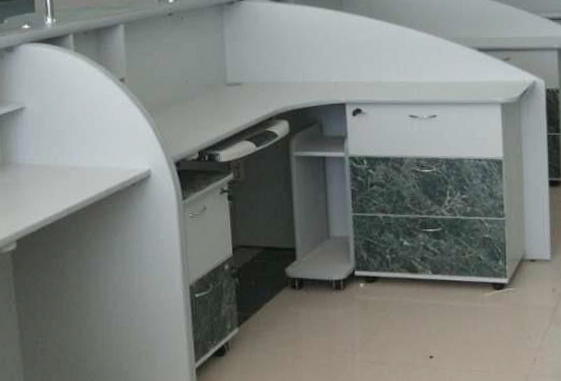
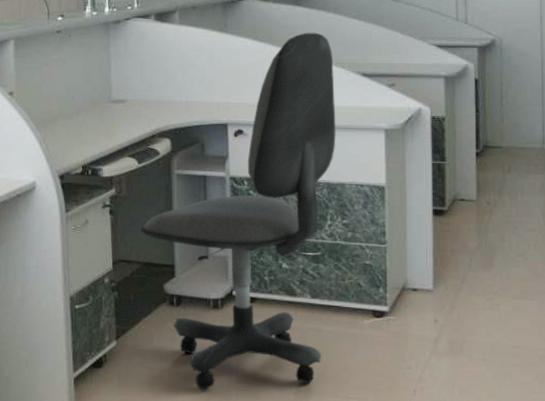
office chair: none [260,8,454,372] -> present [140,32,336,390]

